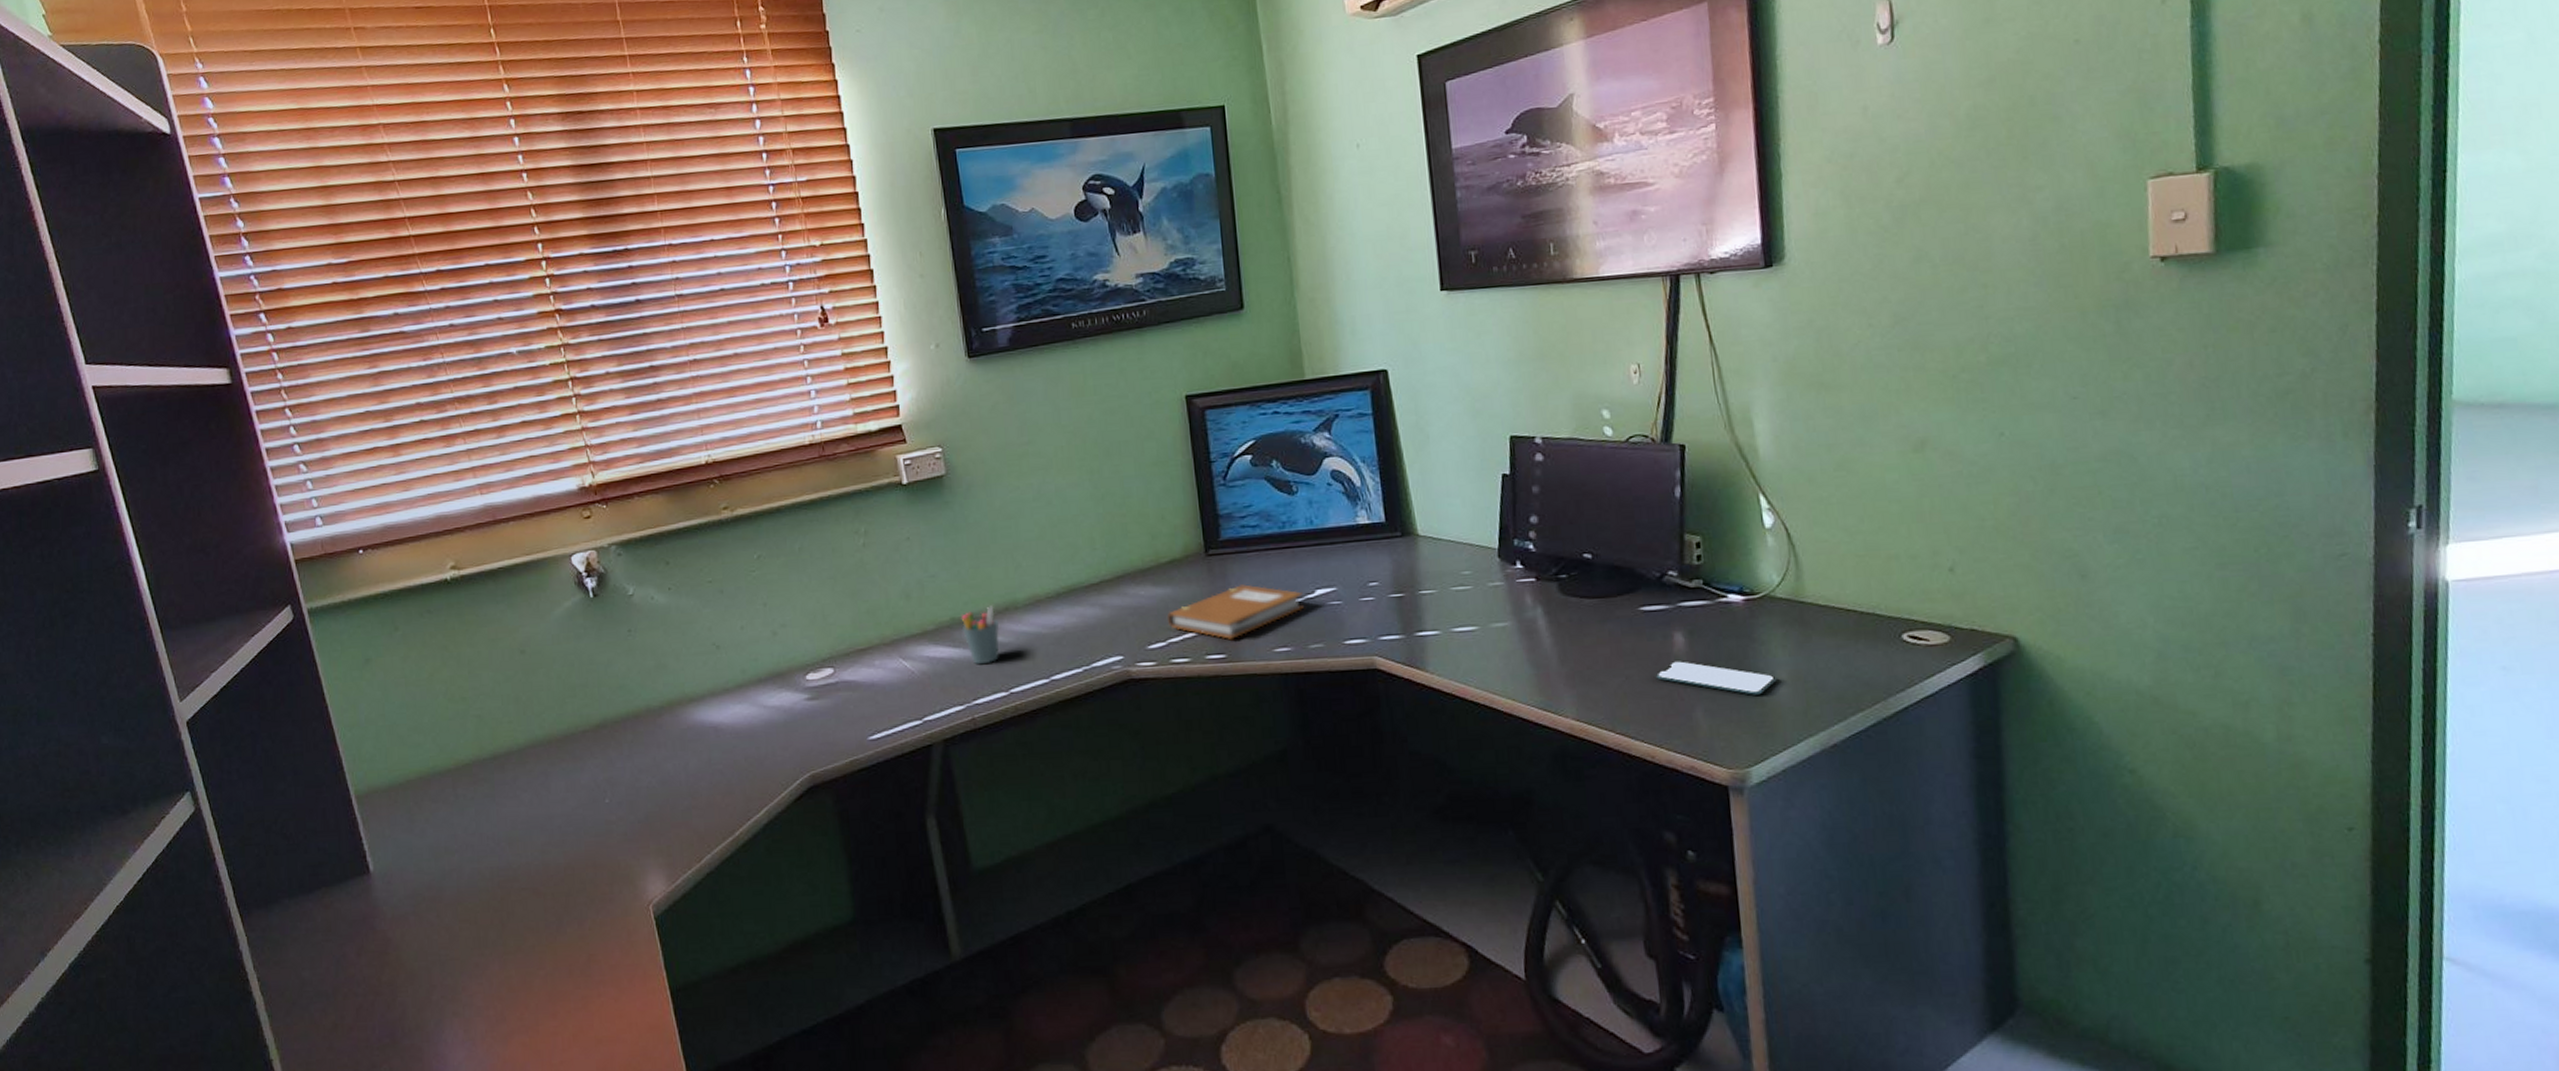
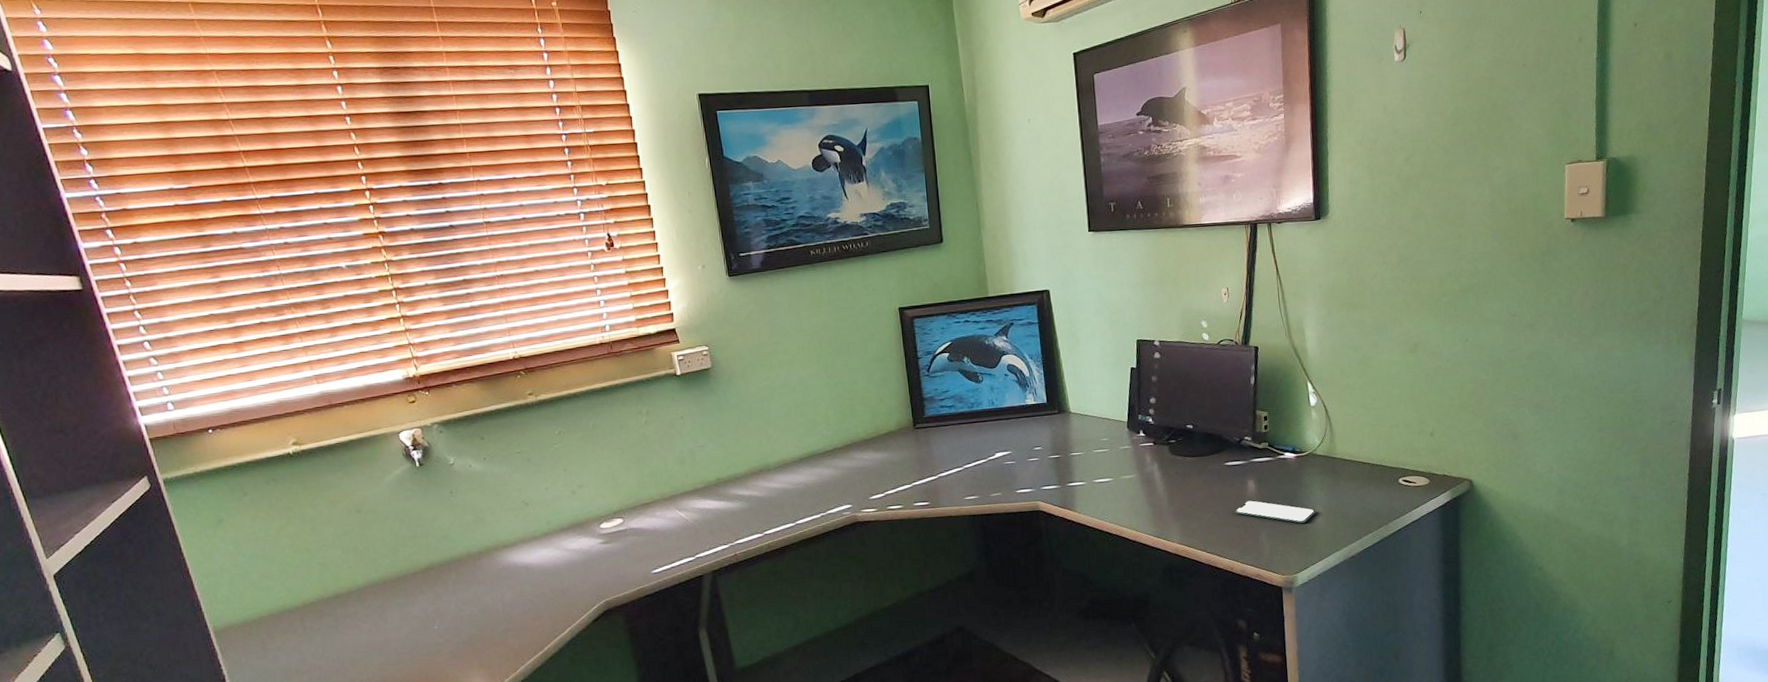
pen holder: present [961,605,999,665] -> none [725,468,755,514]
notebook: present [1166,584,1304,639] -> none [884,450,987,491]

